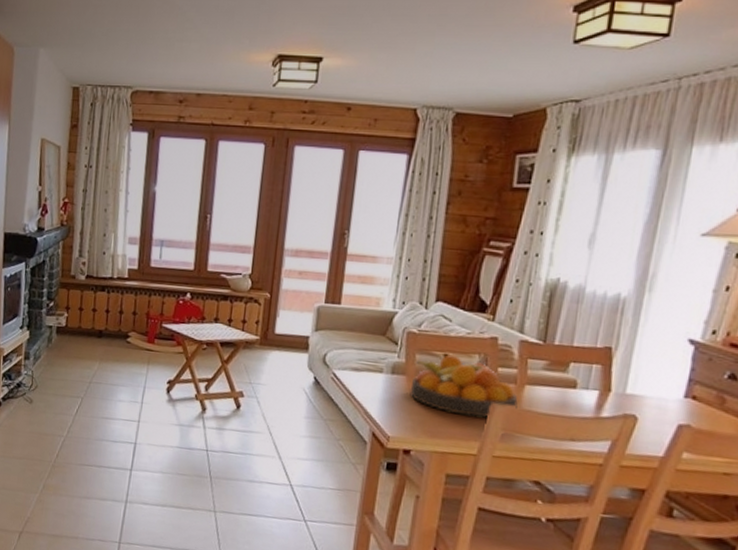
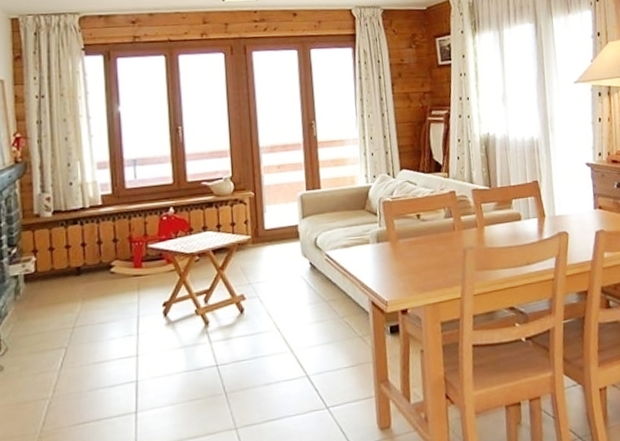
fruit bowl: present [410,354,518,419] -> none [395,214,483,266]

